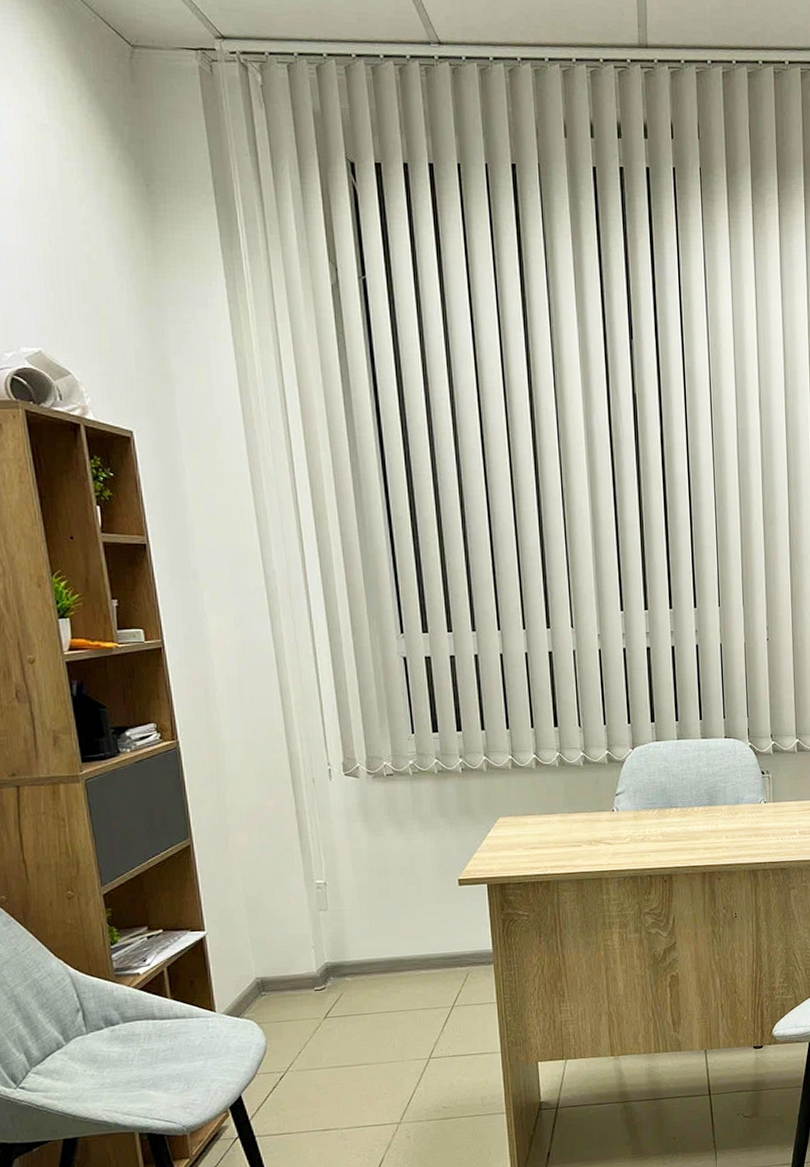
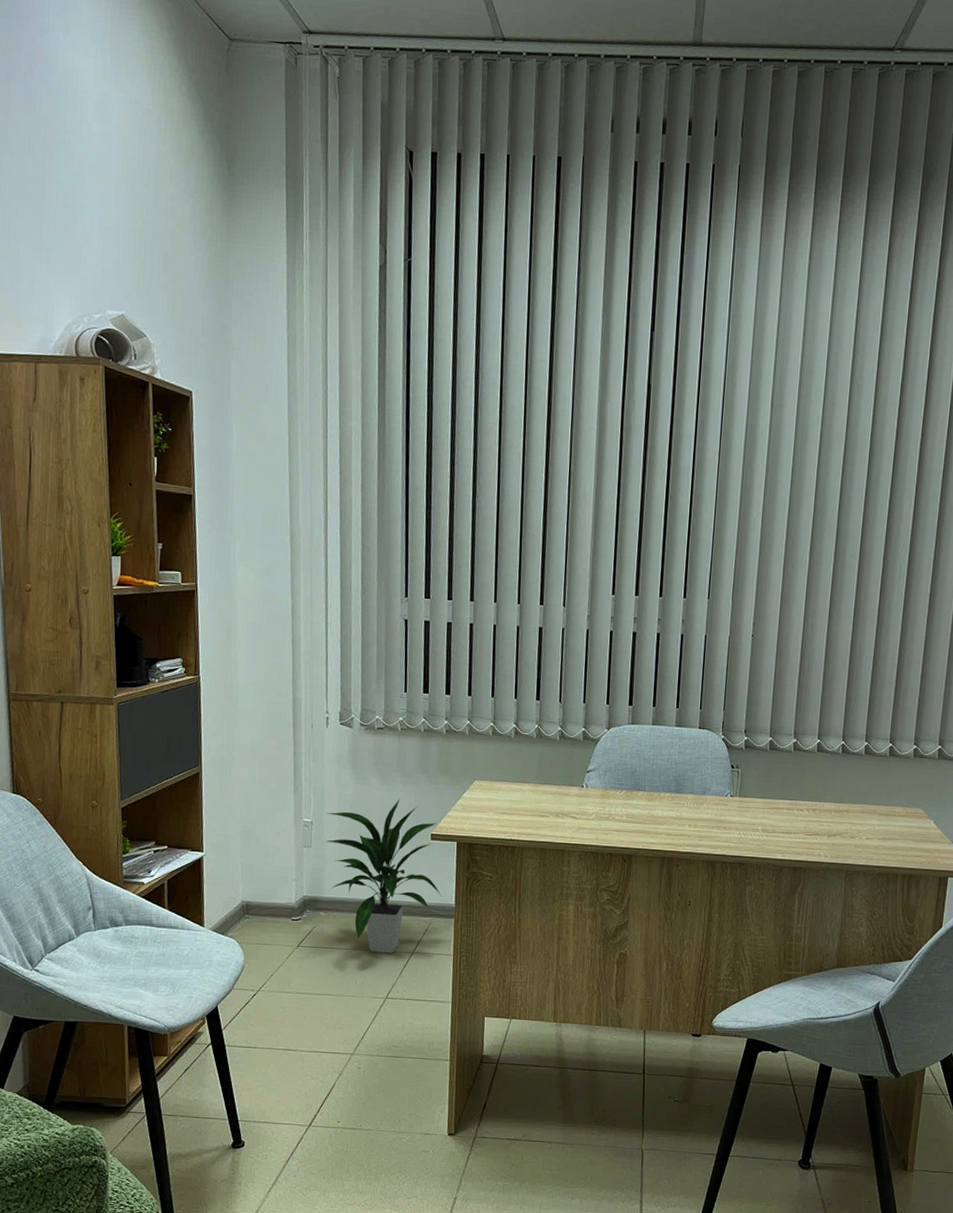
indoor plant: none [341,846,477,1012] -> present [326,798,442,953]

